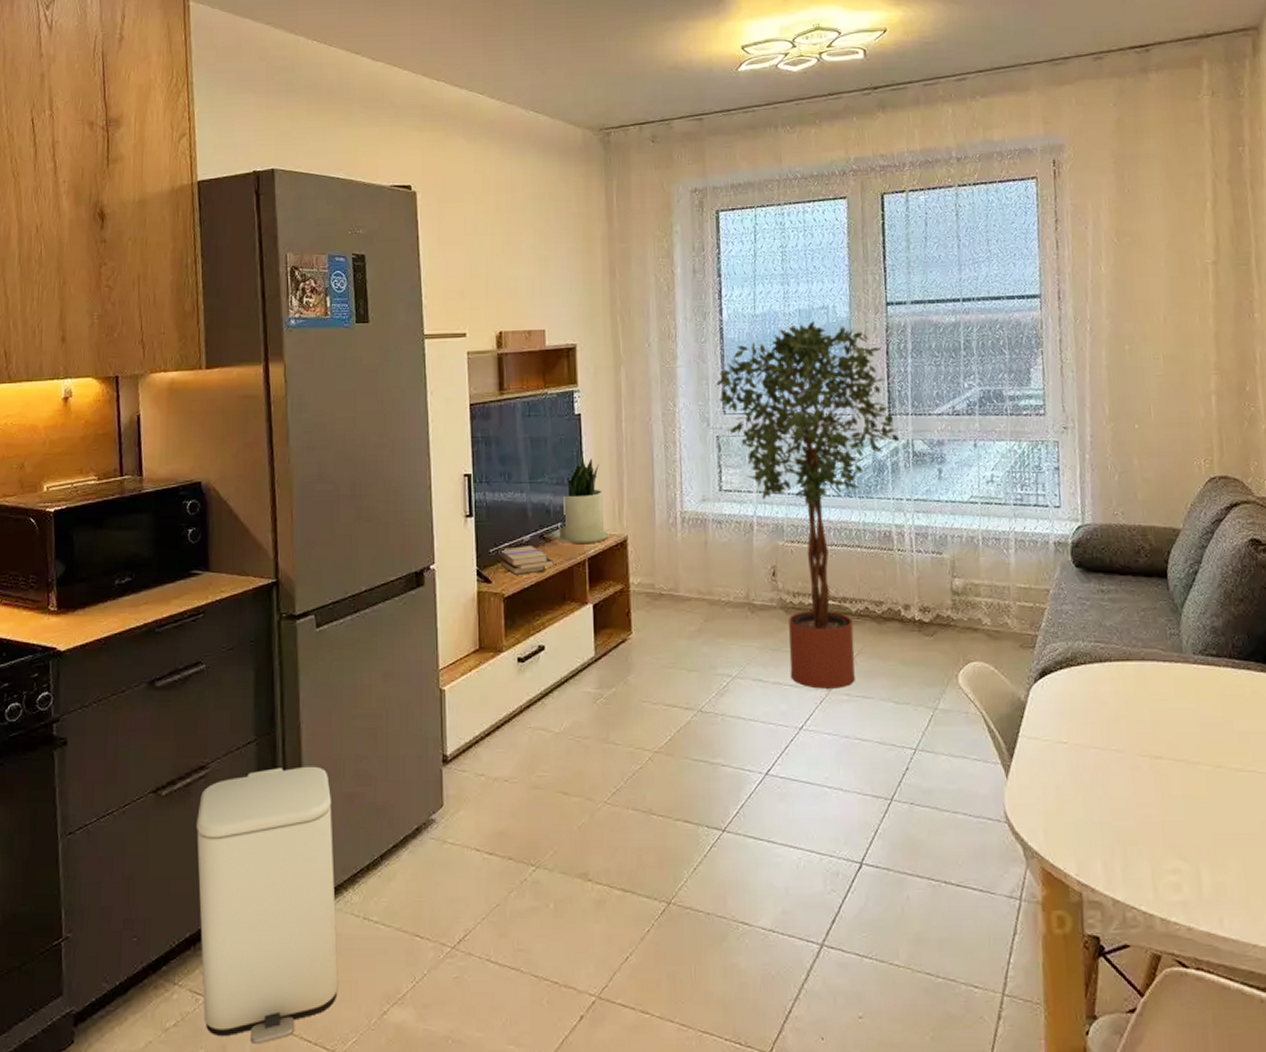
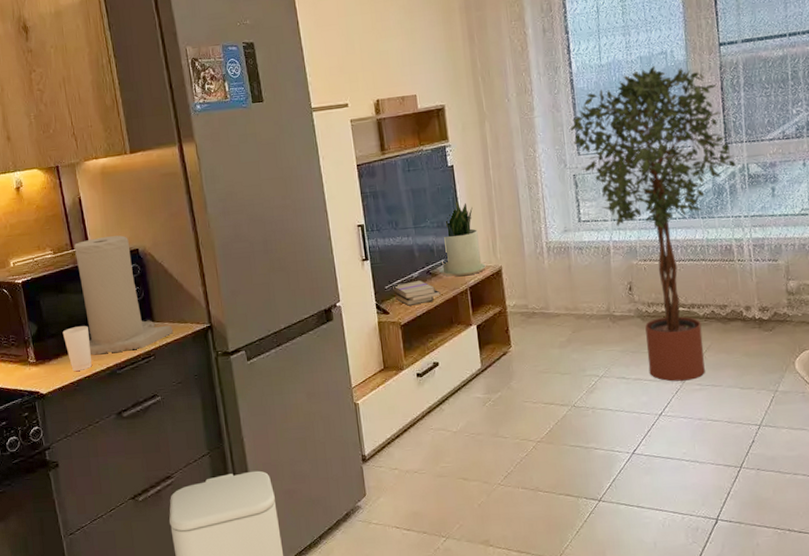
cup: none [95,570,128,627] -> present [62,326,92,372]
paper towel: none [124,464,231,607] -> present [74,235,173,355]

